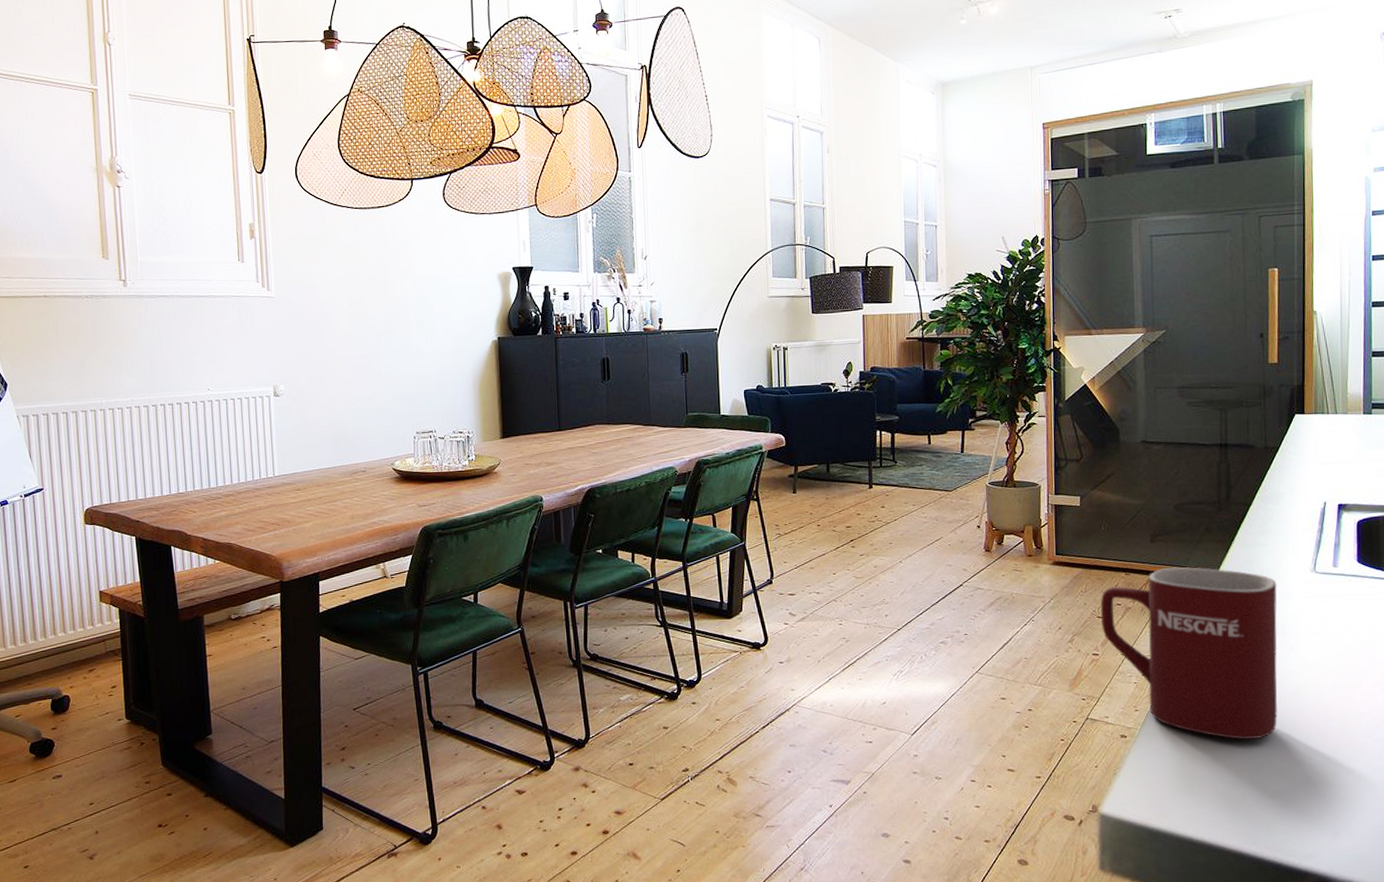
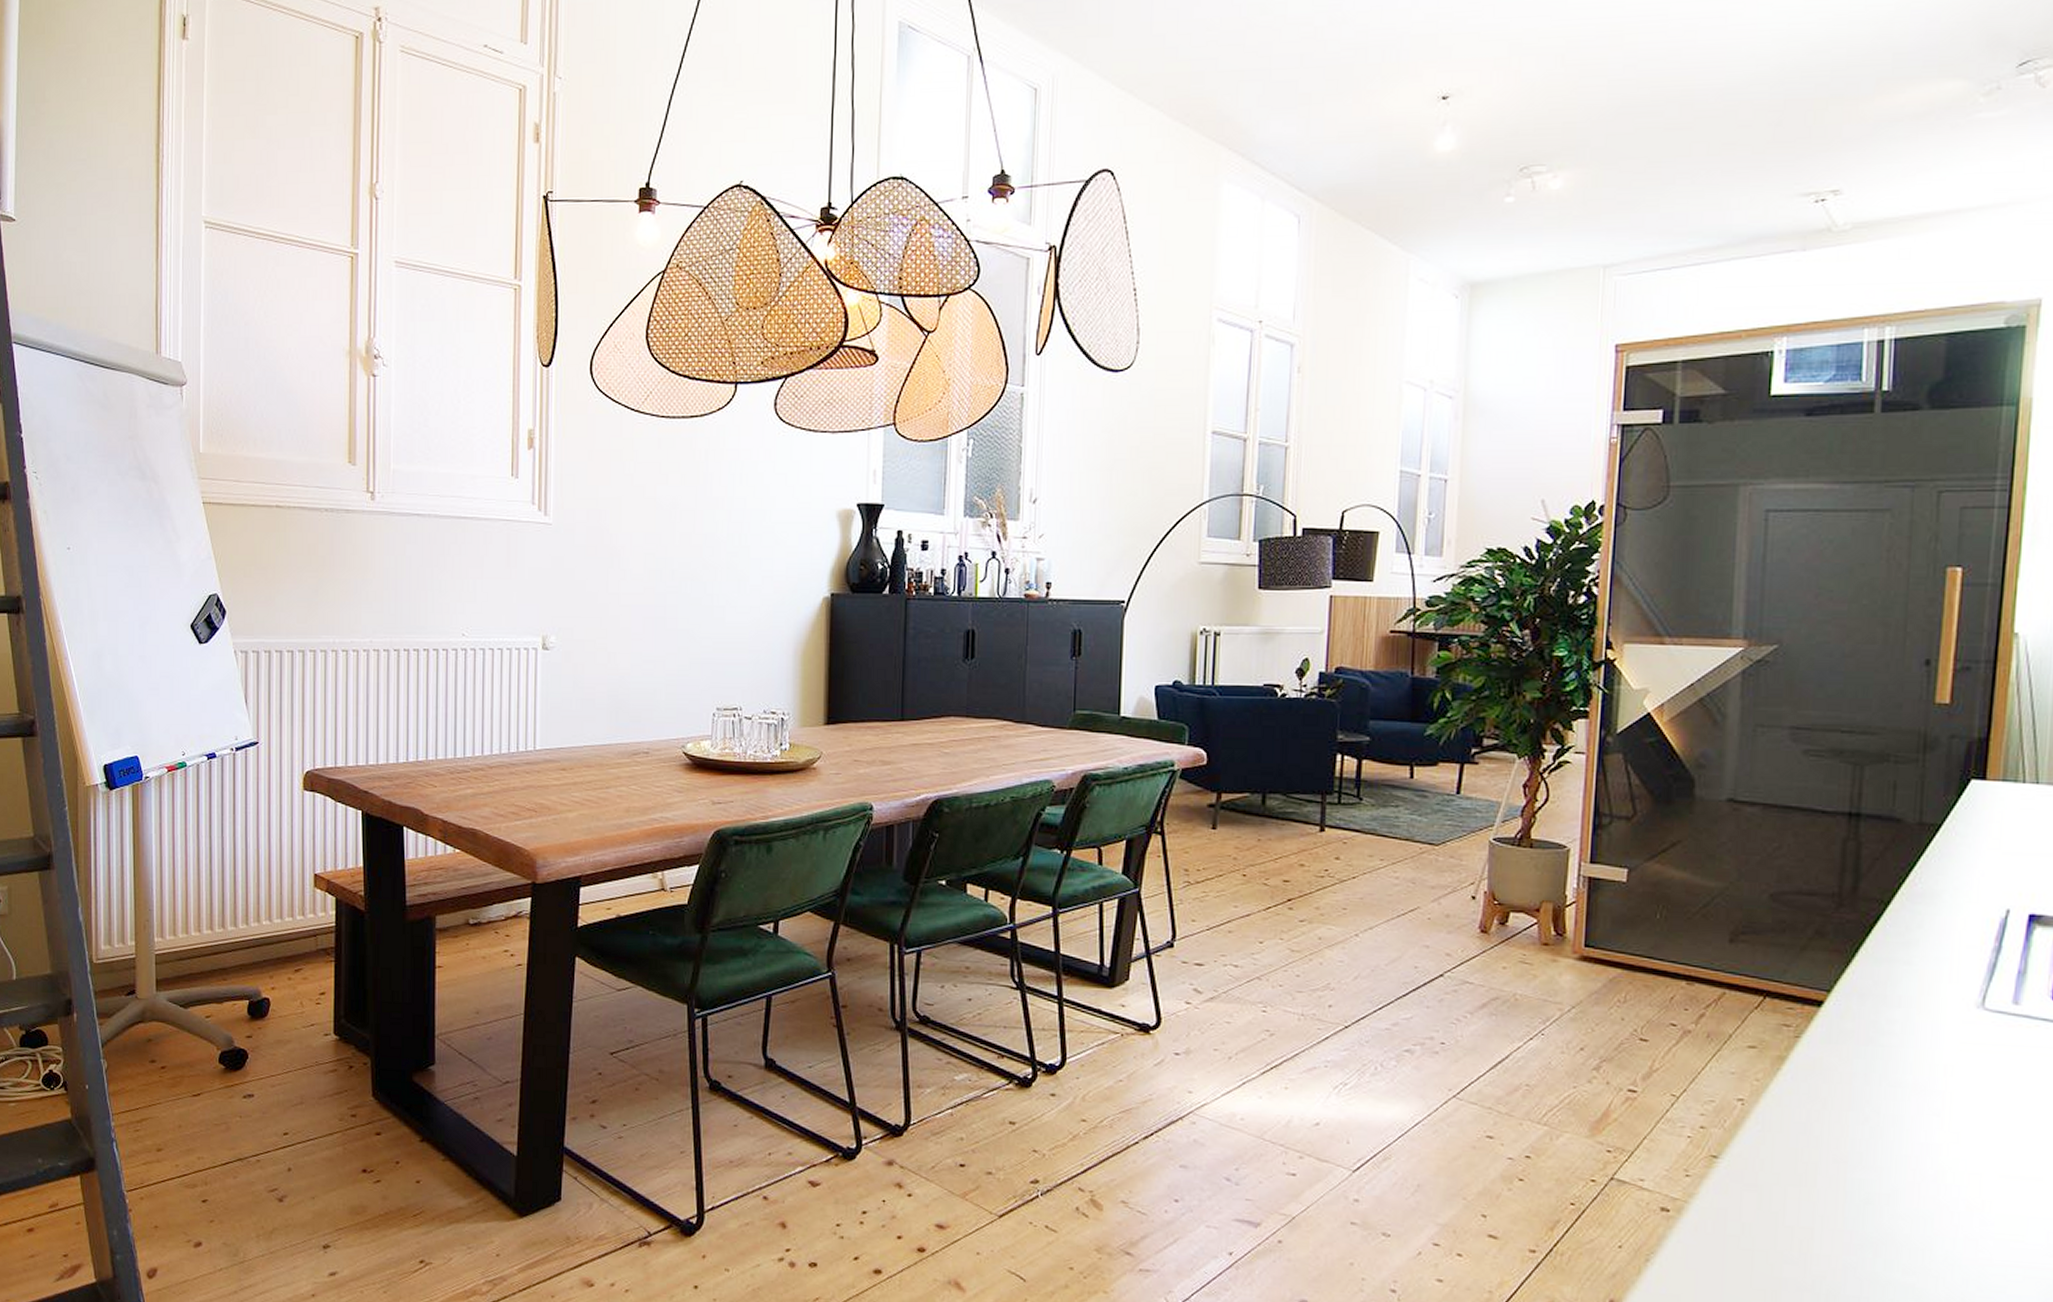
mug: present [1100,567,1278,740] -> none [1644,980,1921,1237]

